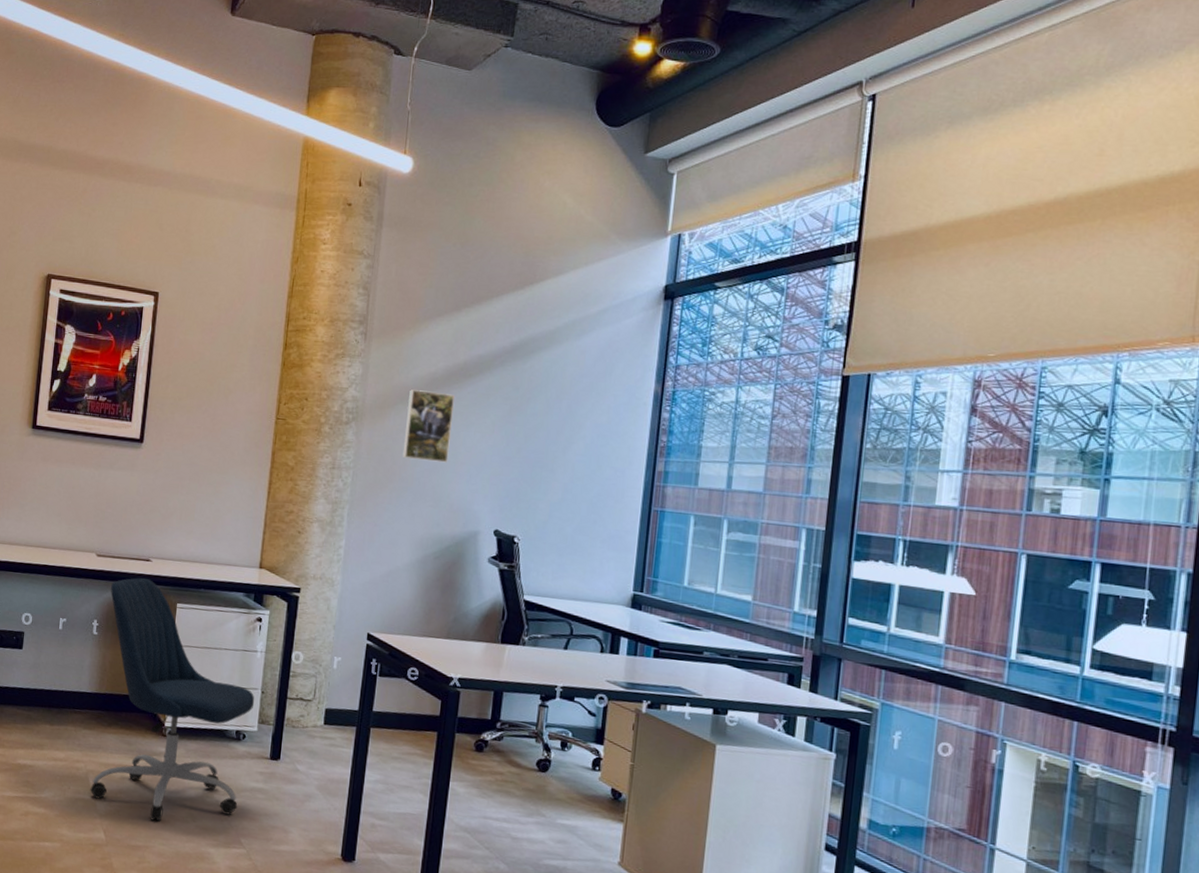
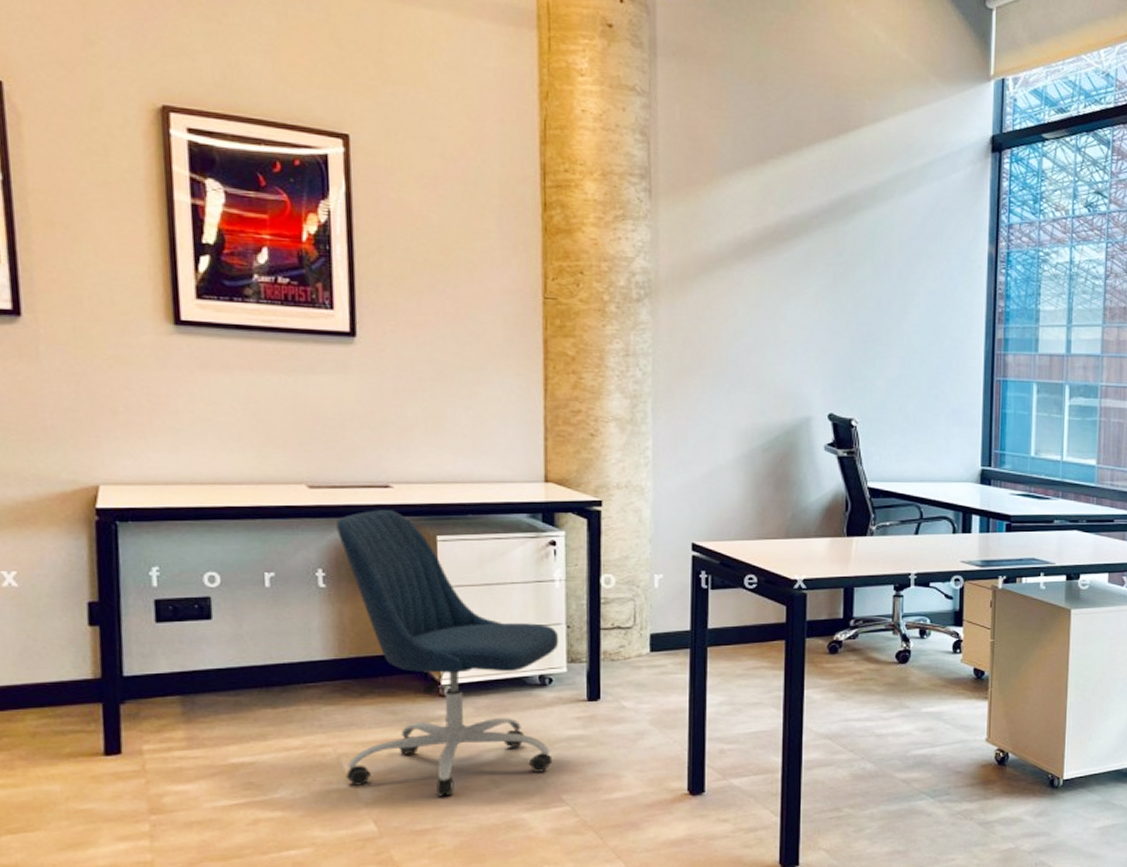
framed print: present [402,389,455,463] -> none [712,257,768,342]

